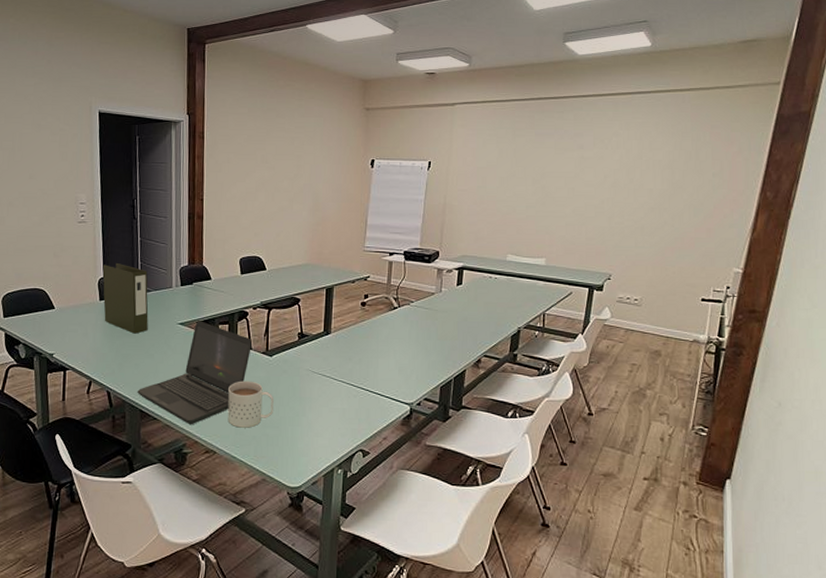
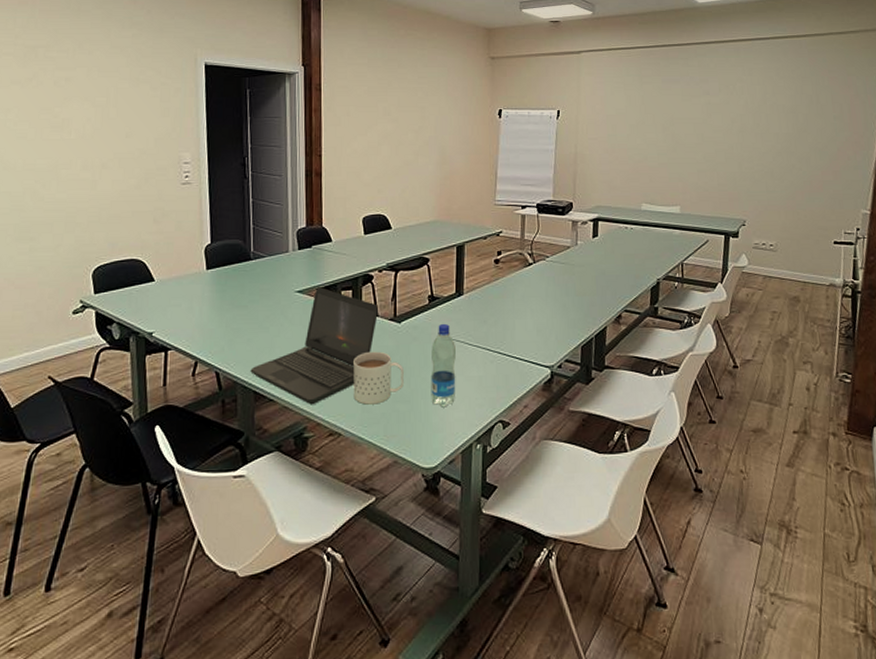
binder: present [102,263,149,334] -> none [210,228,262,305]
bottle: none [297,359,322,435] -> present [431,323,456,408]

